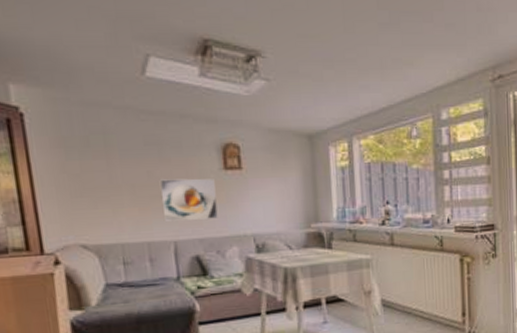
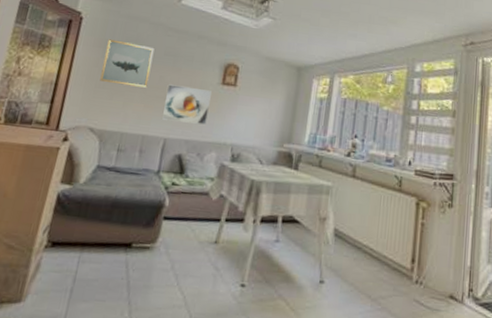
wall art: none [67,136,136,190] -> present [100,39,155,88]

